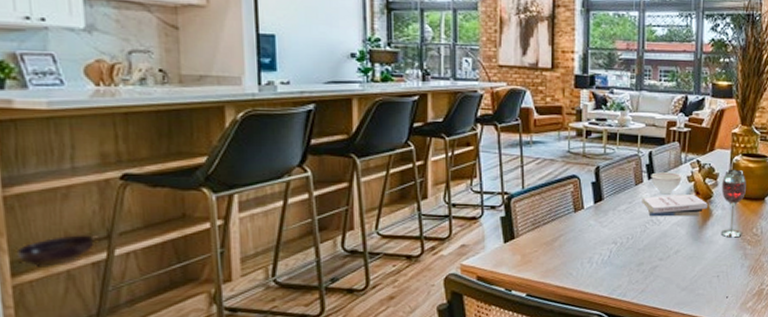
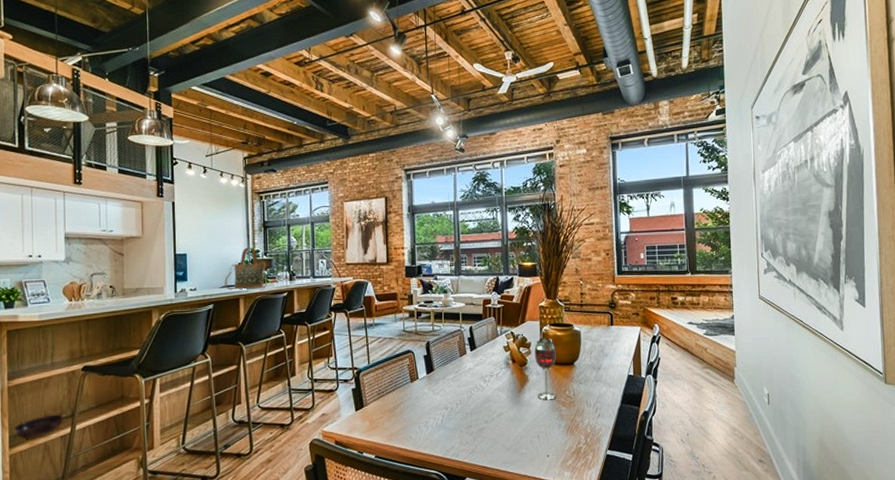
handbag: none [331,33,391,89] -> present [225,247,268,290]
books: present [642,193,708,217] -> none [466,361,523,384]
bowl: present [651,172,682,195] -> none [473,343,499,364]

